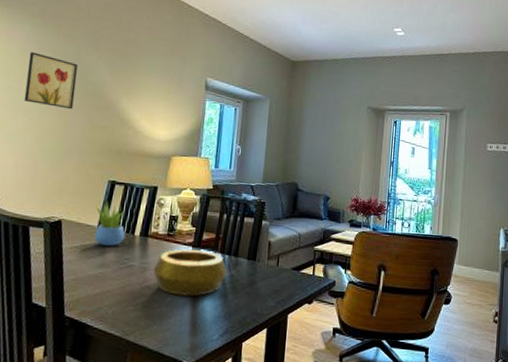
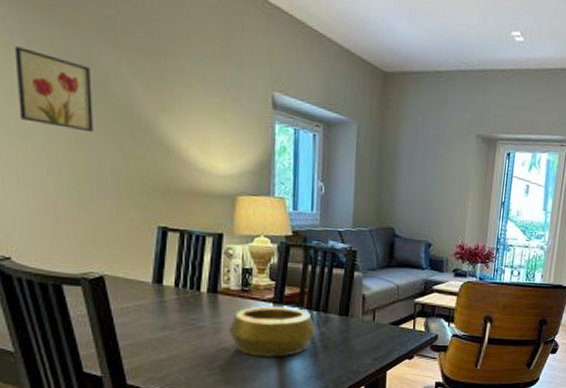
succulent plant: present [94,201,126,247] -> none [146,252,189,306]

